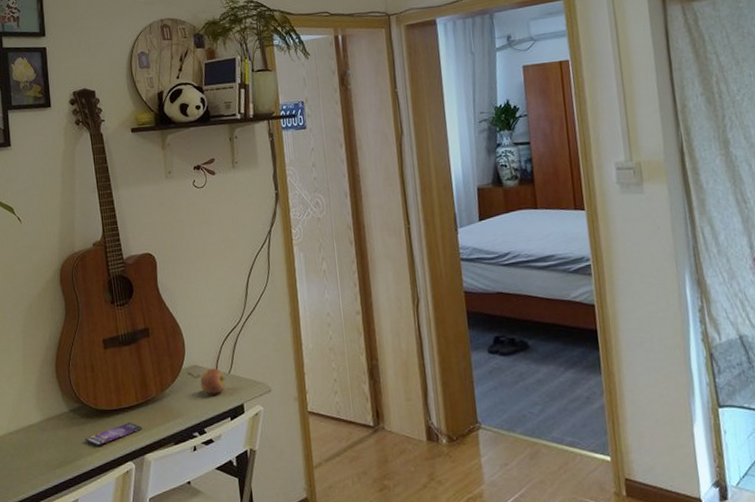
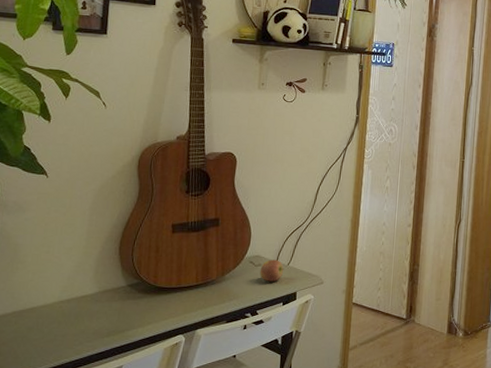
smartphone: present [85,422,142,446] -> none [139,300,197,319]

